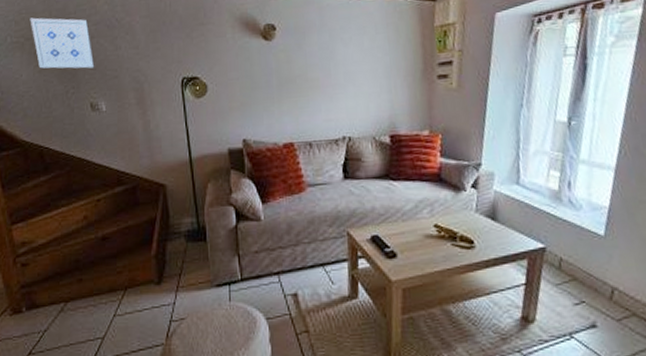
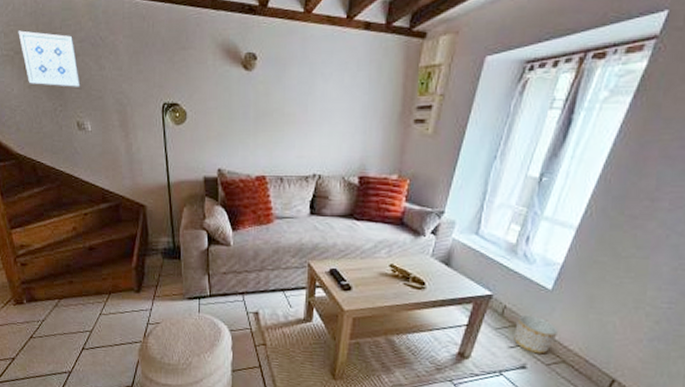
planter: none [575,265,622,309] -> present [512,314,559,354]

